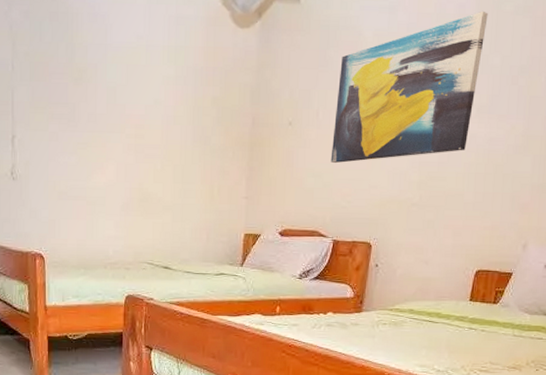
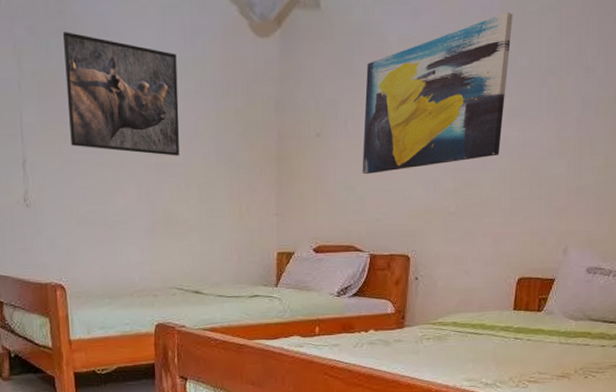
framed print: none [55,17,160,138] -> present [62,32,180,156]

